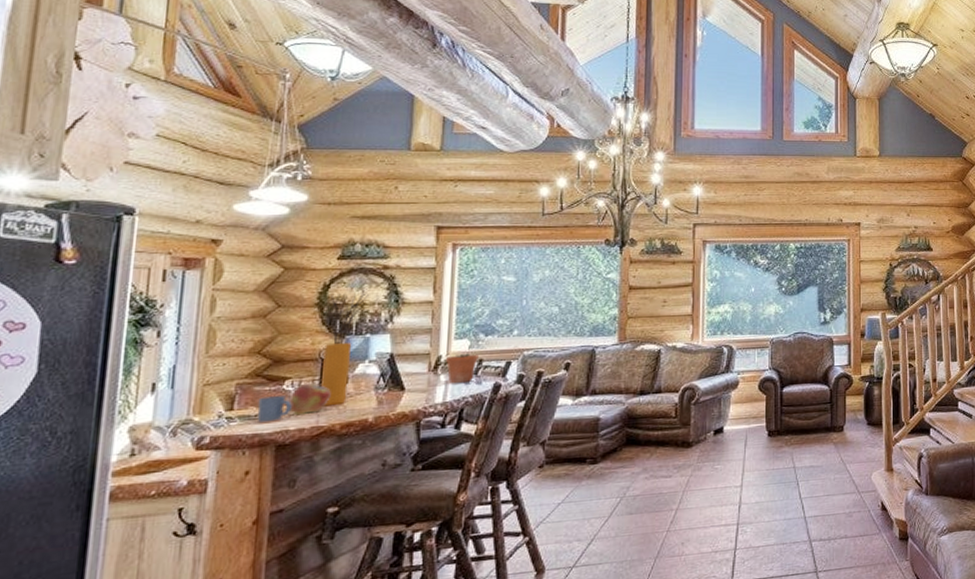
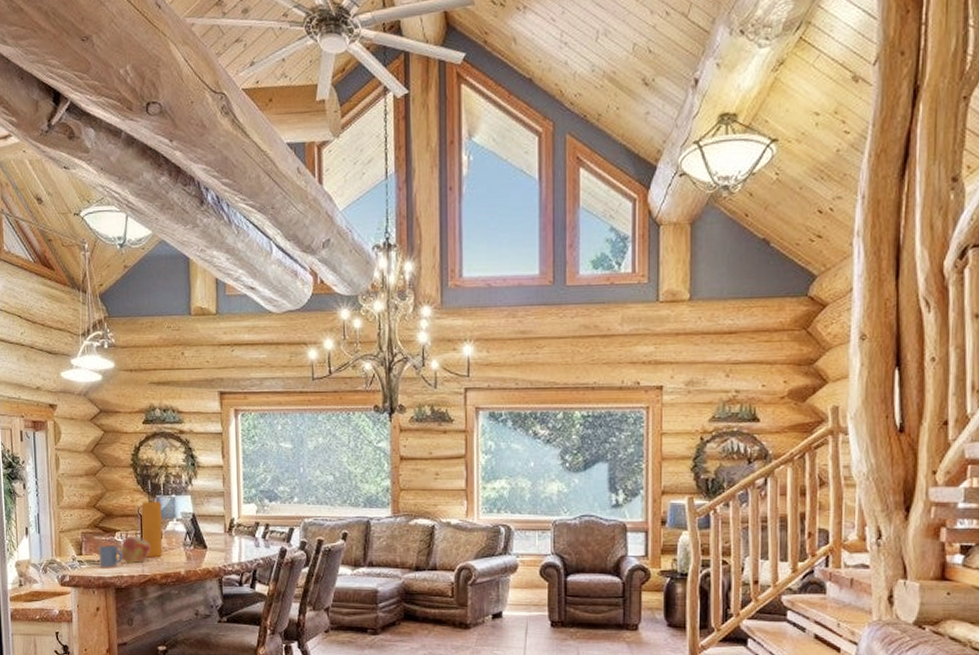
planter: present [446,353,479,384] -> none [238,517,265,546]

